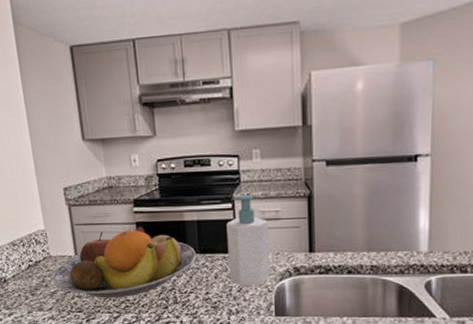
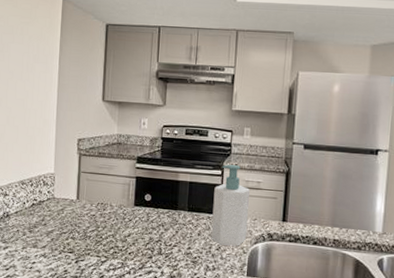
fruit bowl: present [52,226,197,298] -> none [52,180,185,244]

